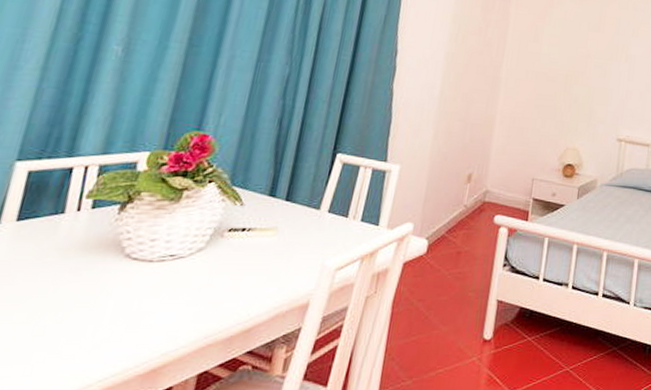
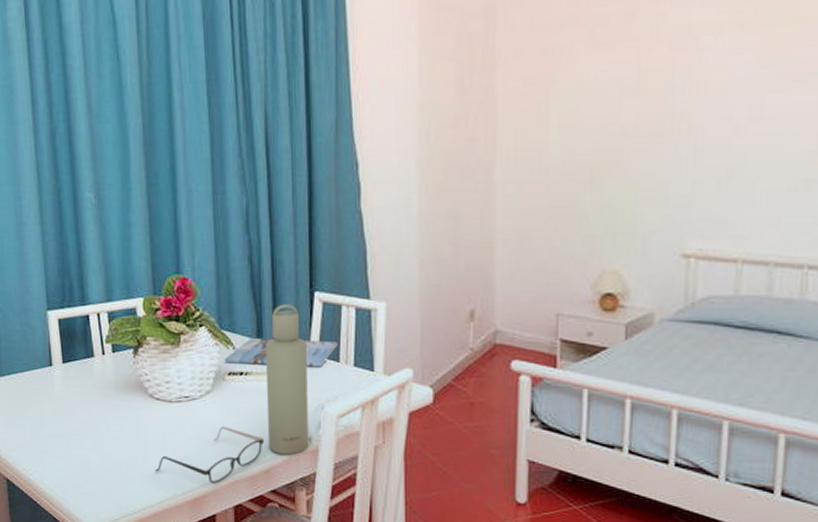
eyeglasses: none [106,285,253,352] -> present [155,426,265,485]
magazine: none [227,195,350,223] -> present [224,338,338,368]
bottle: none [255,163,320,311] -> present [266,304,309,455]

